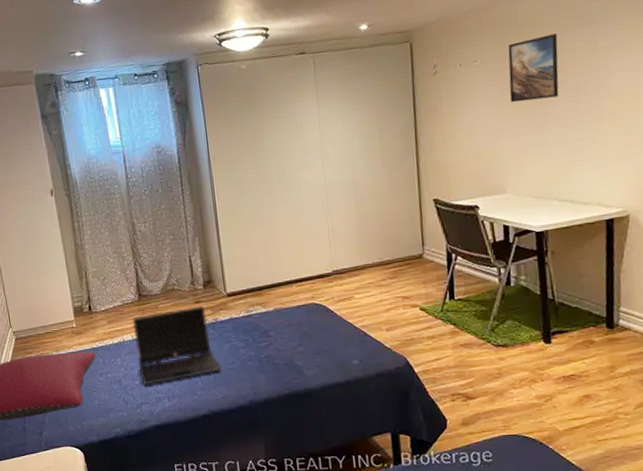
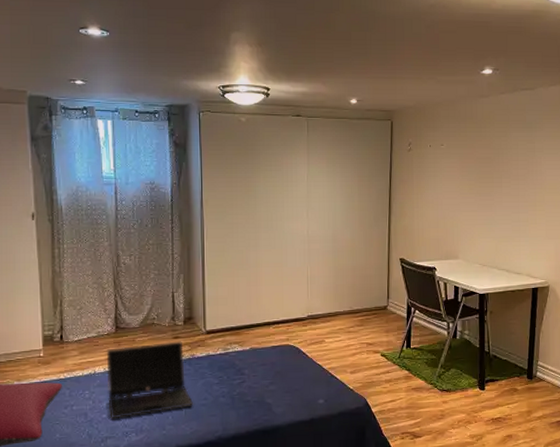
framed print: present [508,34,559,103] -> none [467,132,506,183]

